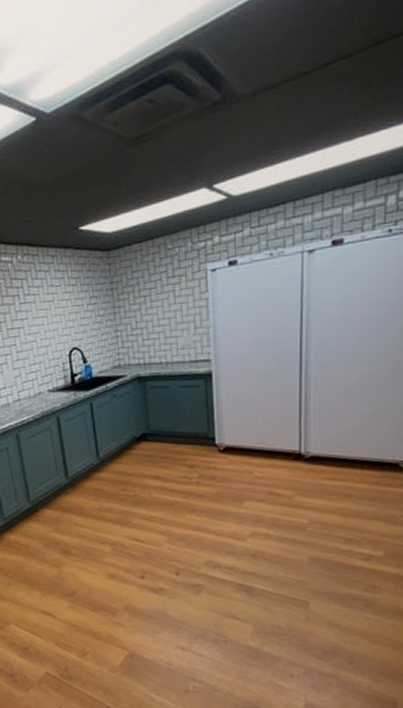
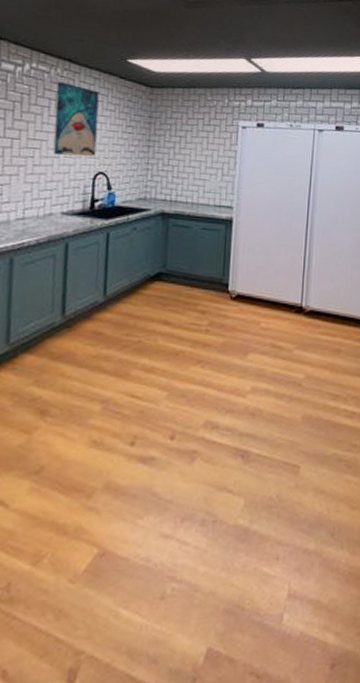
wall art: none [20,267,67,340] -> present [53,81,100,157]

